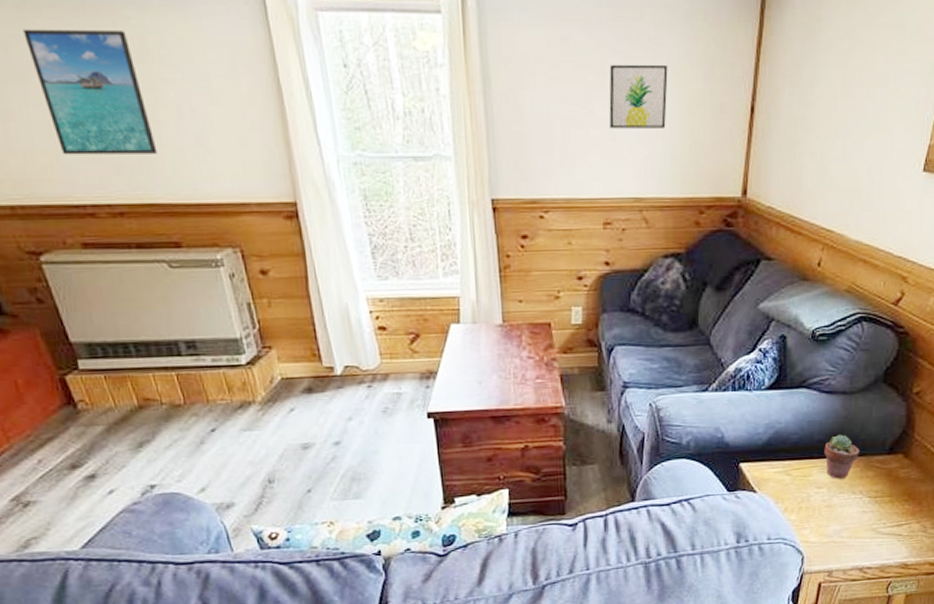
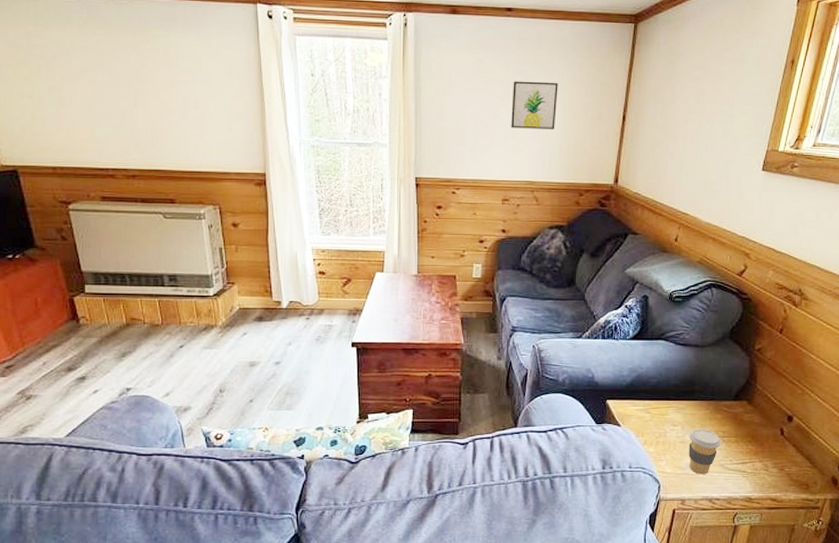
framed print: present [23,29,158,155] -> none [82,42,166,133]
potted succulent: present [824,435,859,479] -> none [679,381,709,419]
coffee cup: none [836,489,873,542] -> present [688,429,721,475]

